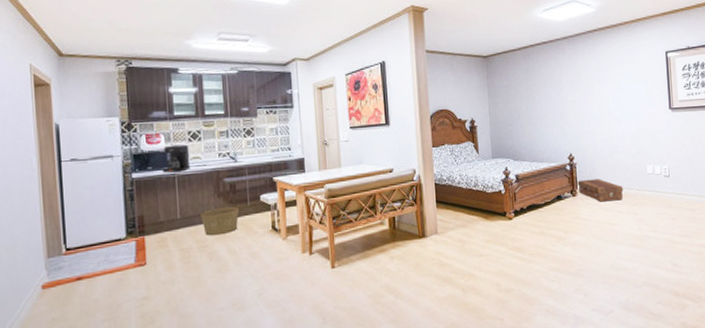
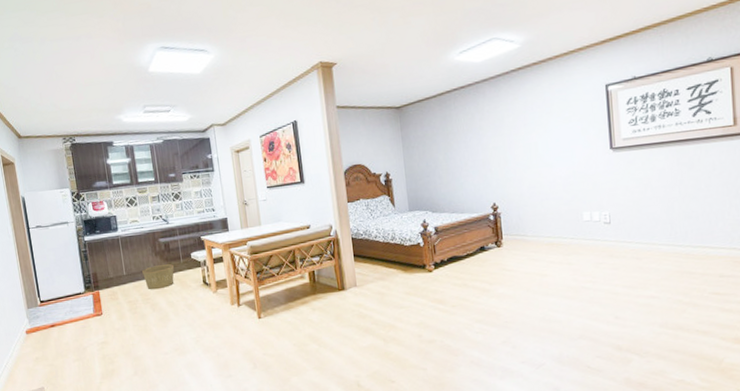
coffee maker: present [162,144,191,173] -> none [107,209,131,236]
suitcase: present [577,178,624,202] -> none [502,228,556,253]

